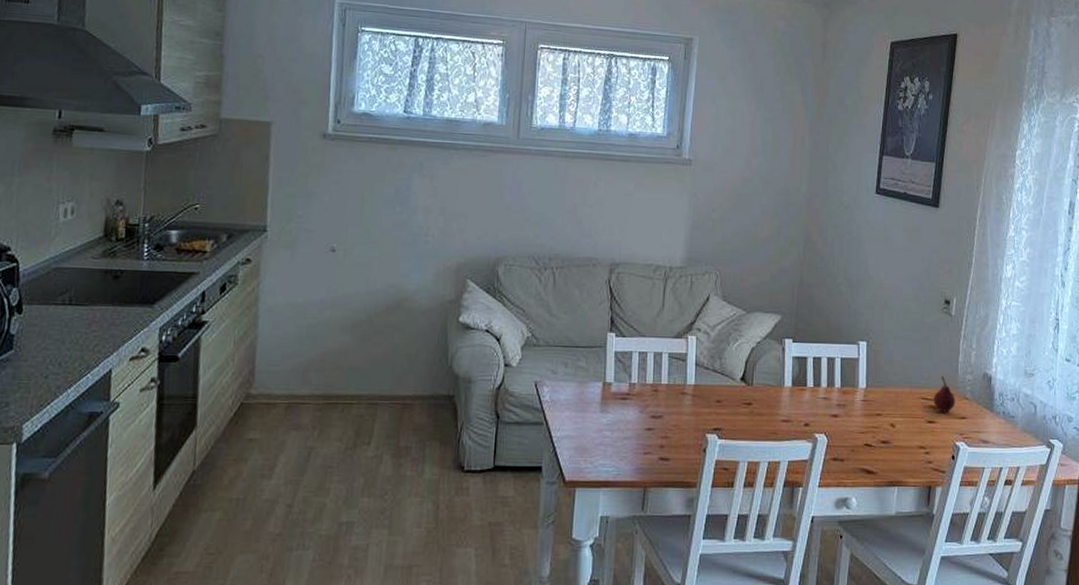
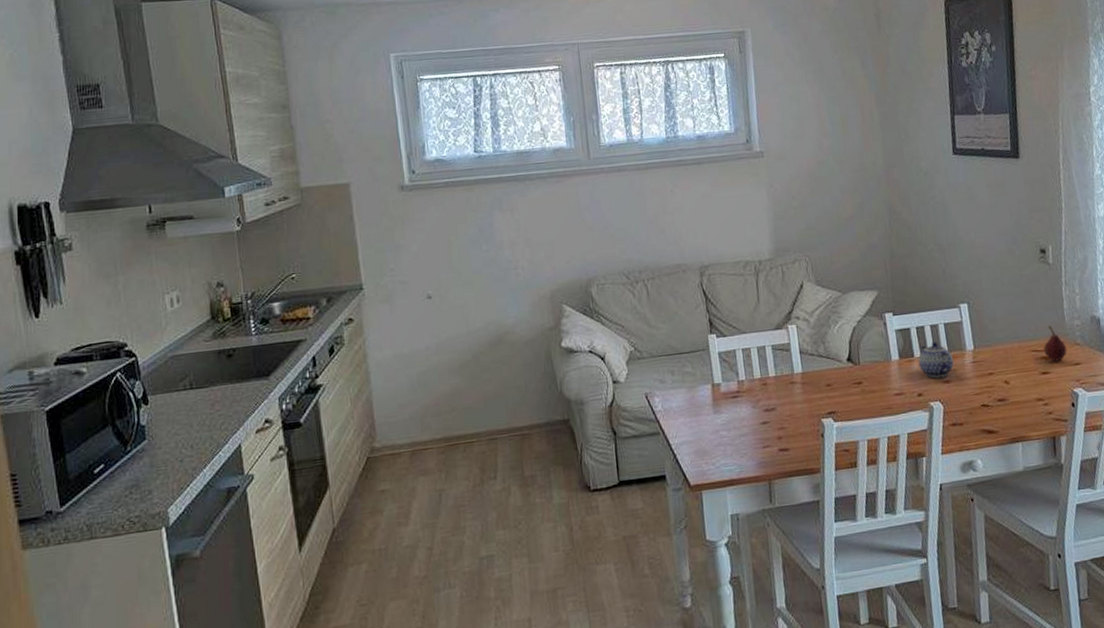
teapot: none [810,375,844,411] -> present [918,342,954,378]

